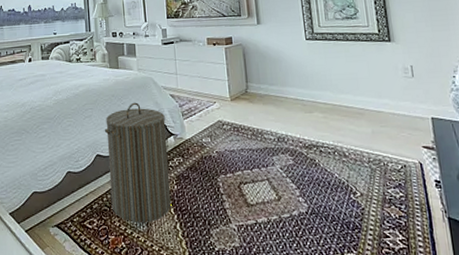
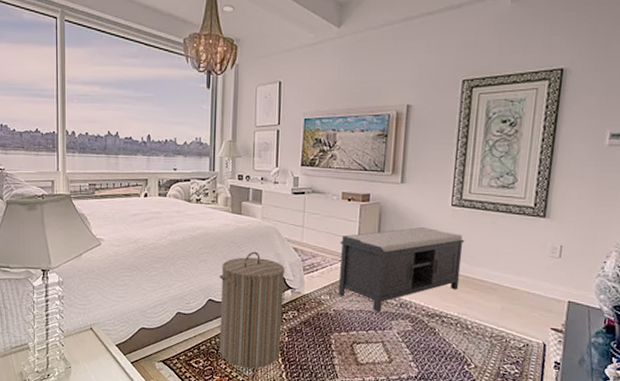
bench: none [212,62,329,149] -> present [339,227,465,312]

